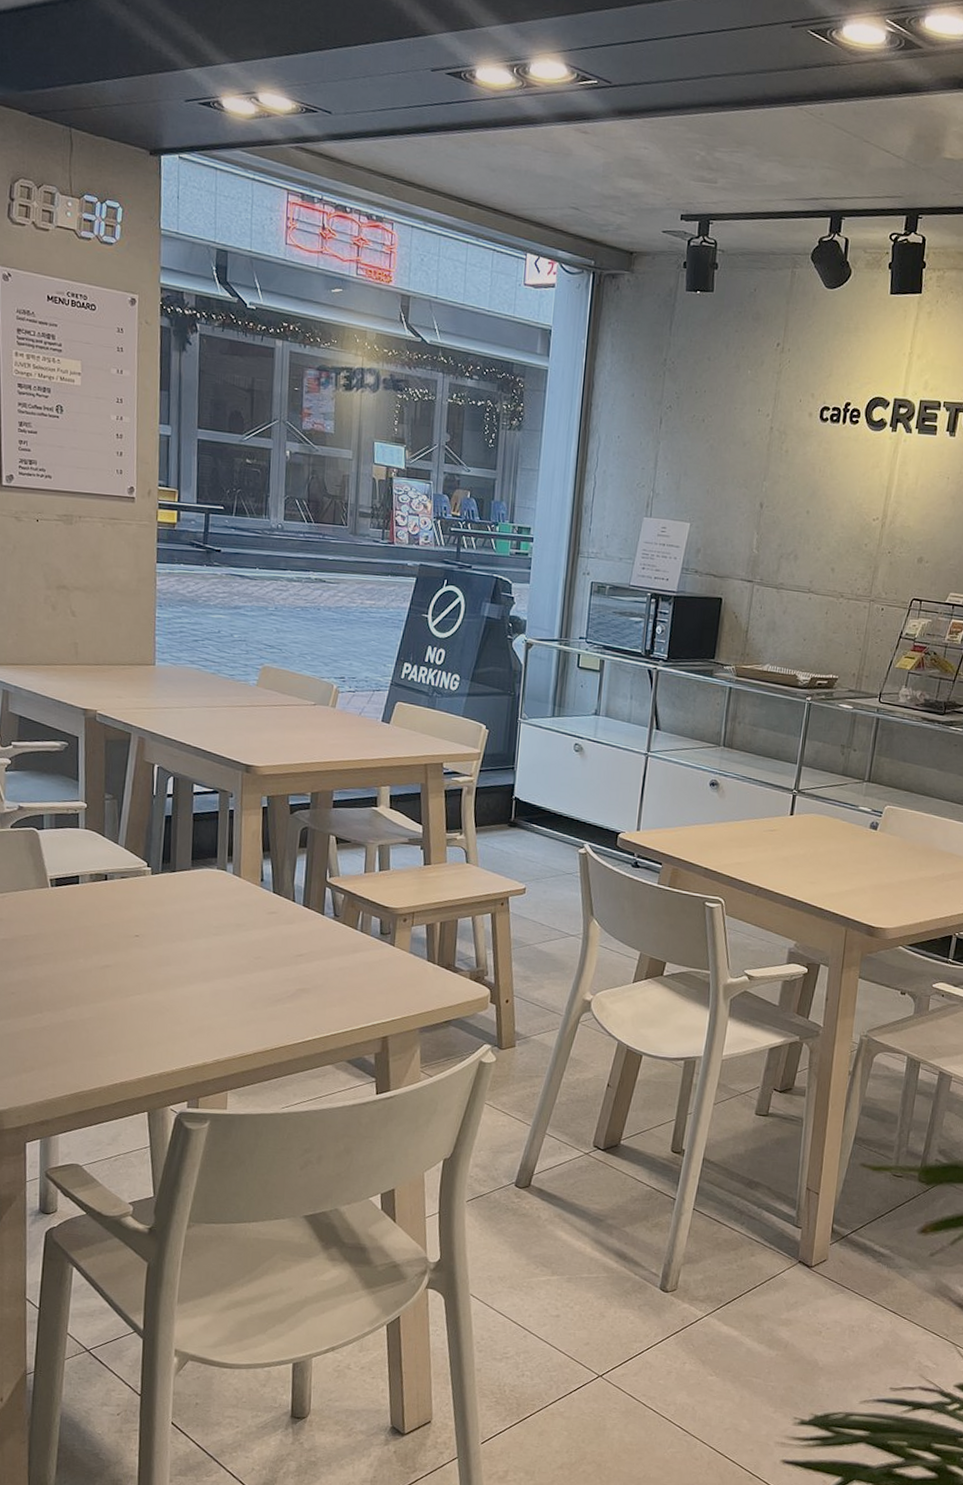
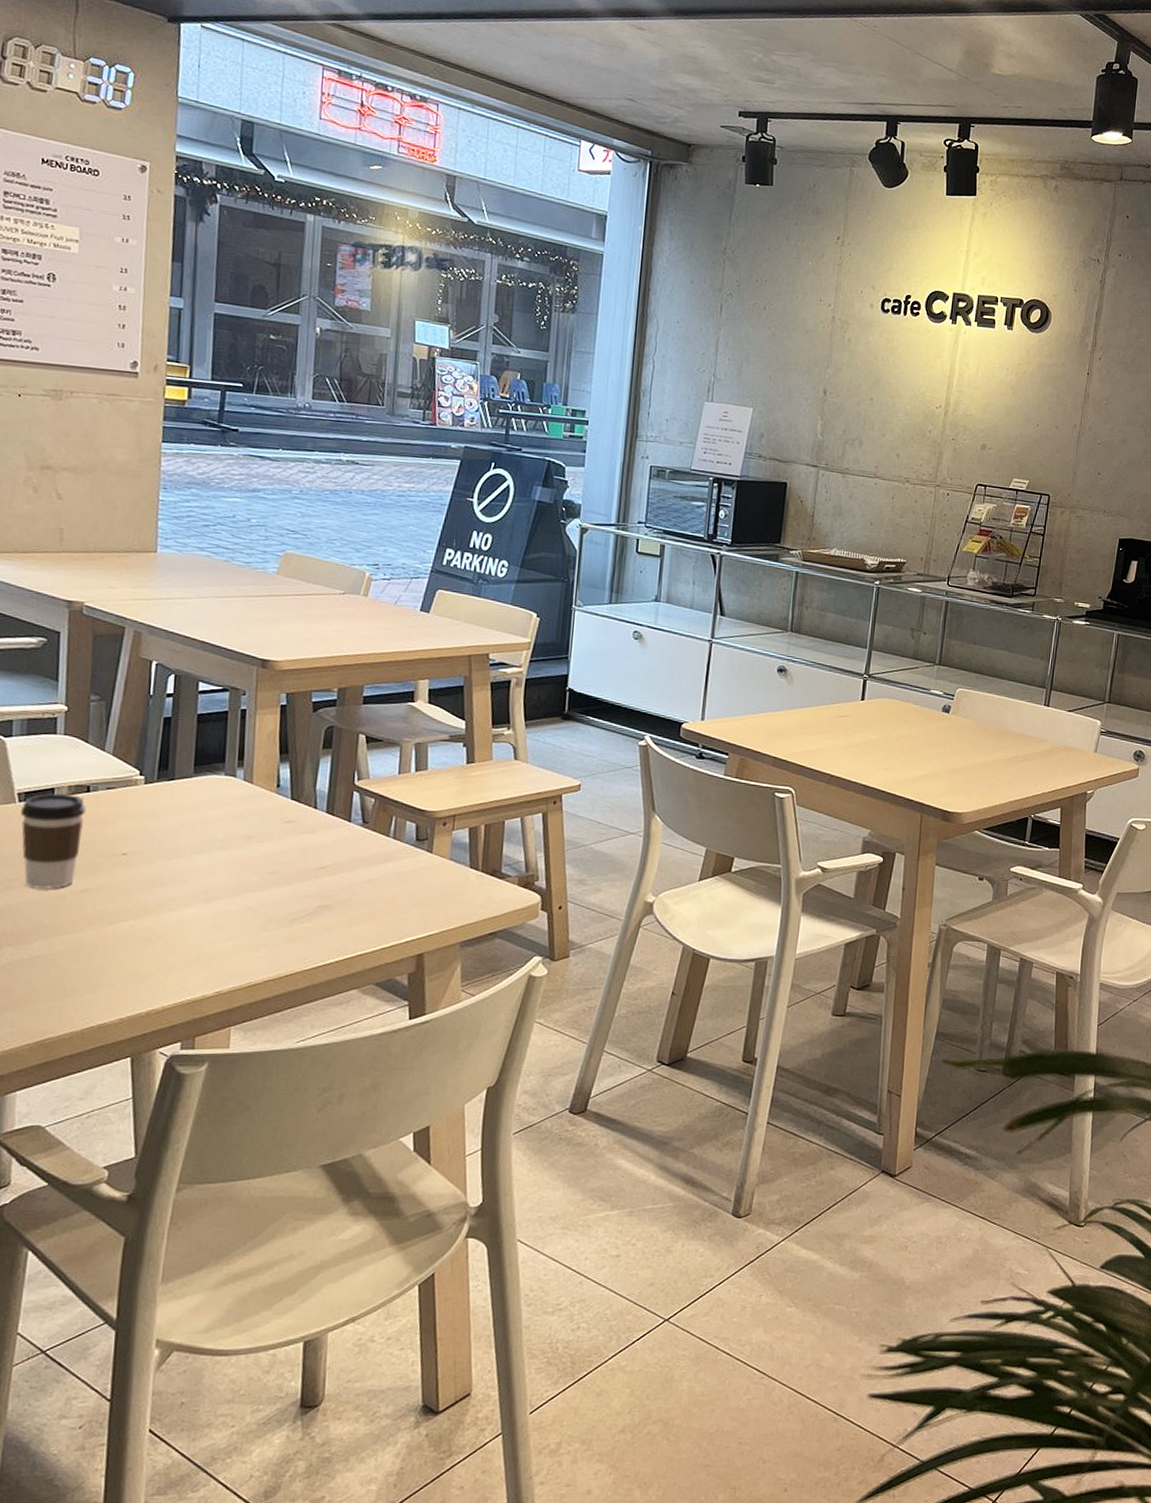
coffee cup: none [52,880,105,964] -> present [20,793,86,889]

